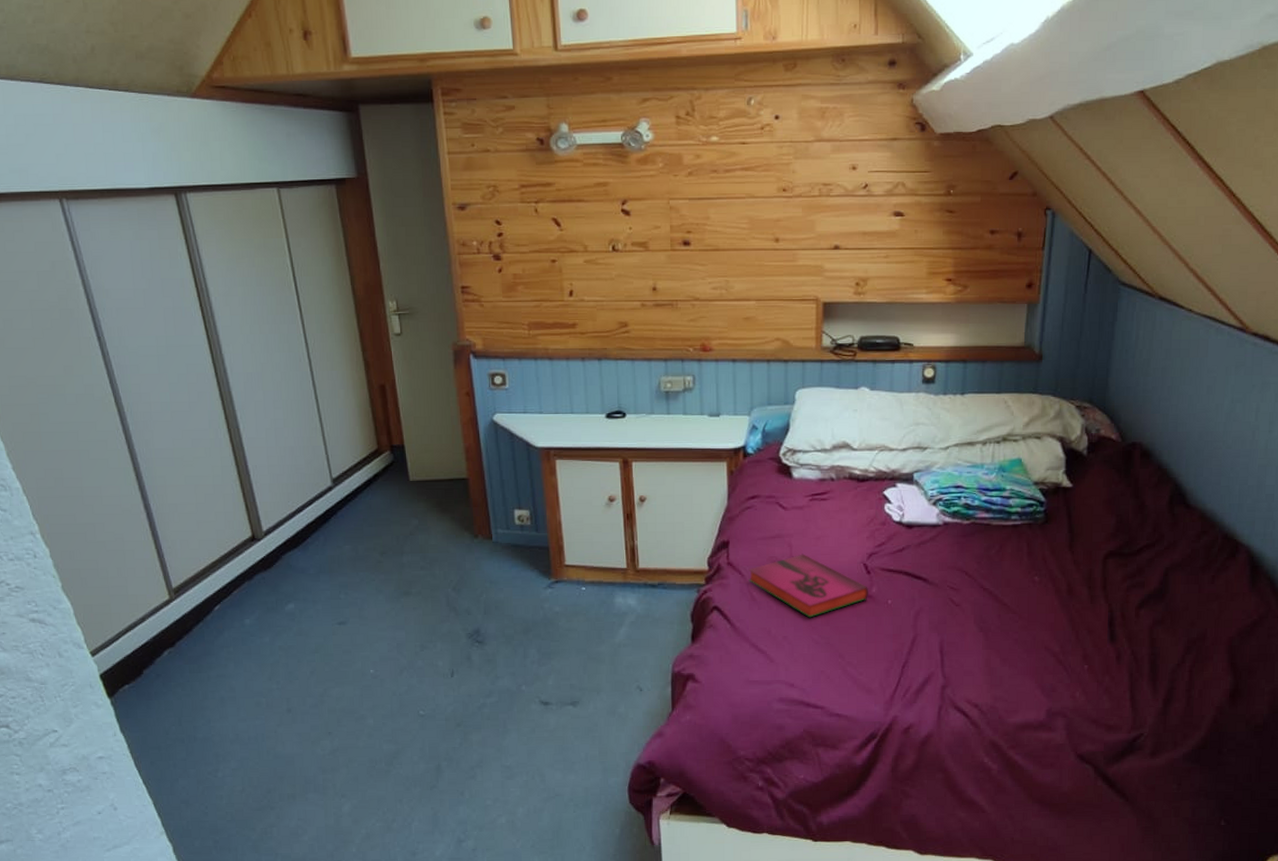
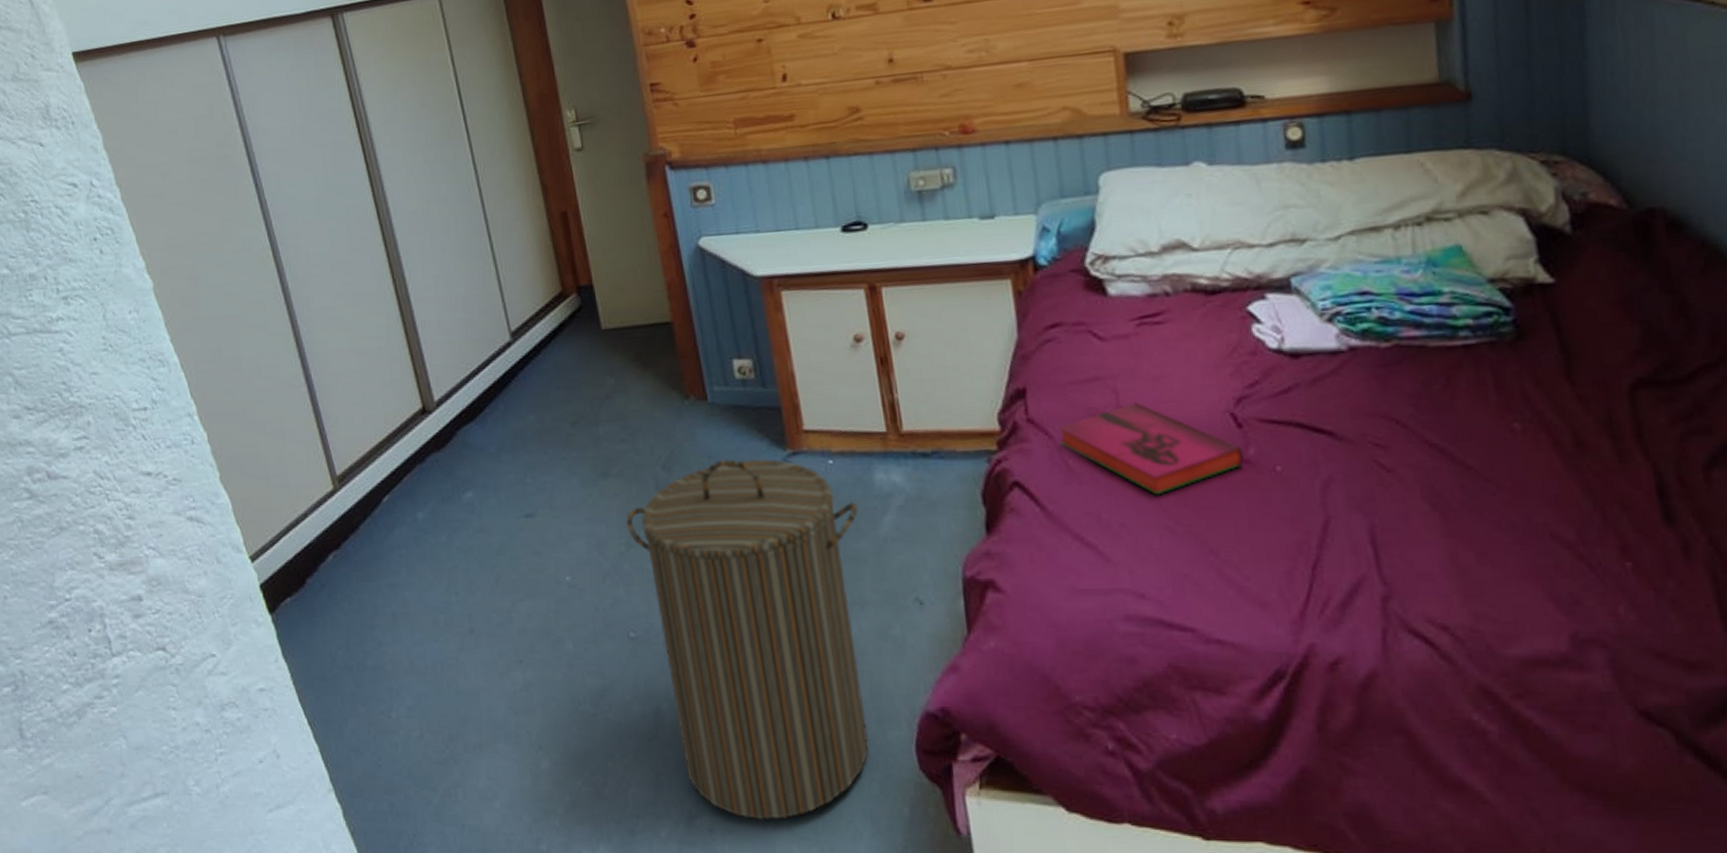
laundry hamper: none [421,584,601,842] -> present [626,458,869,821]

